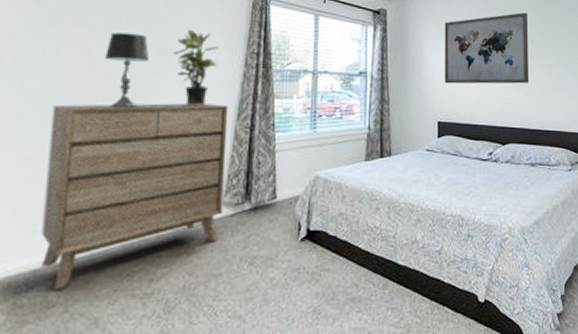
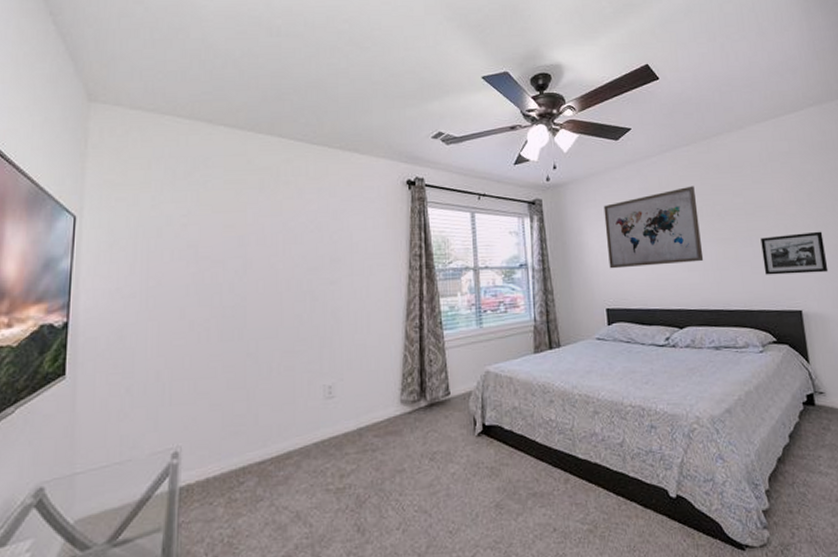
dresser: present [41,103,229,290] -> none [246,306,401,485]
table lamp: present [105,32,150,109] -> none [286,247,324,317]
potted plant: present [172,29,220,107] -> none [343,238,385,311]

